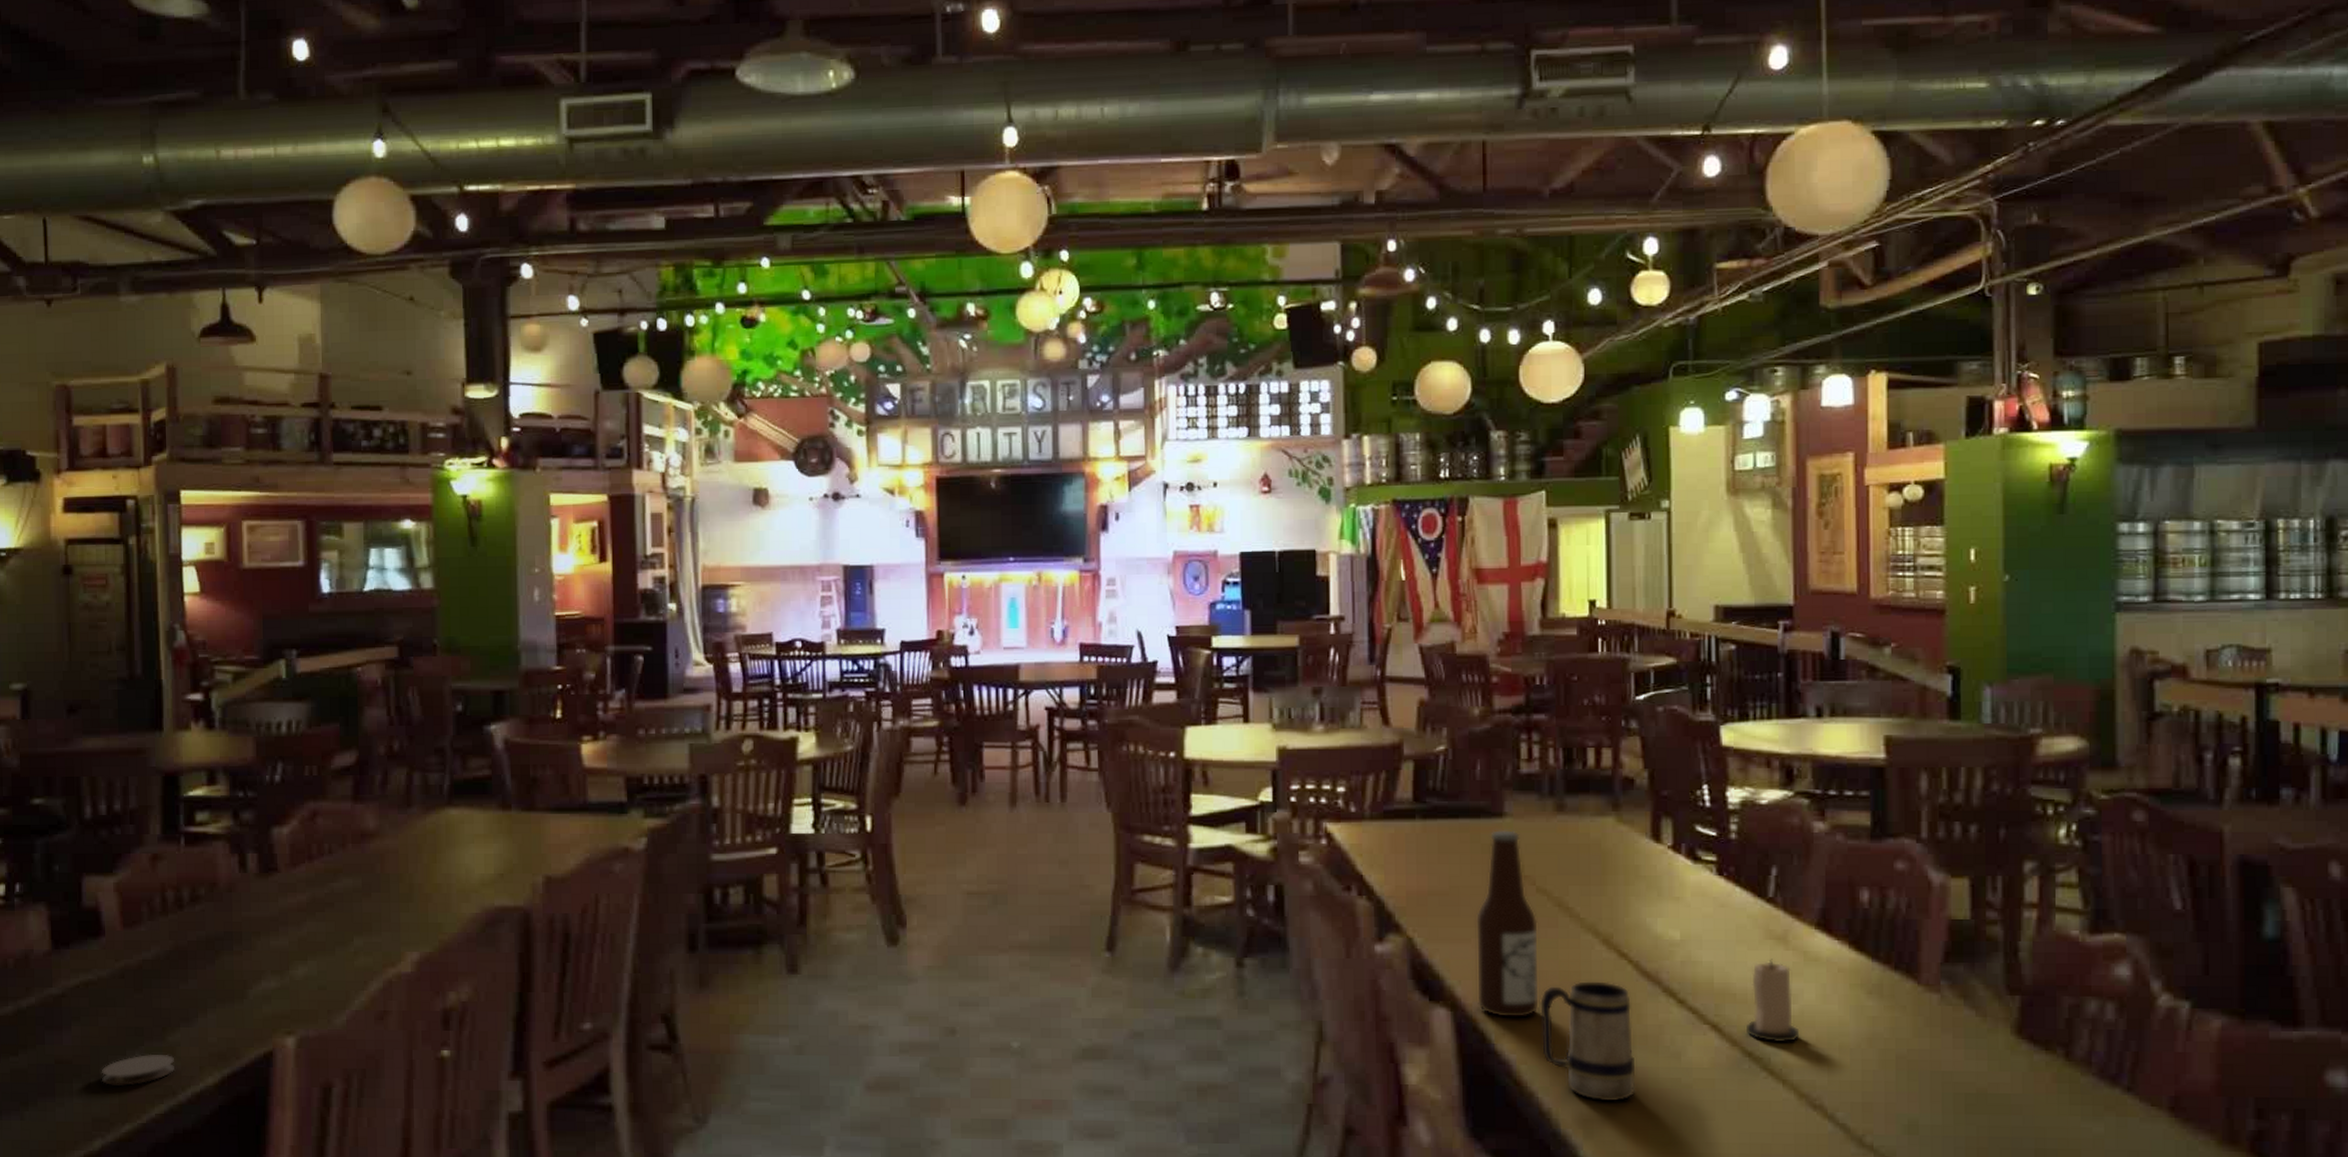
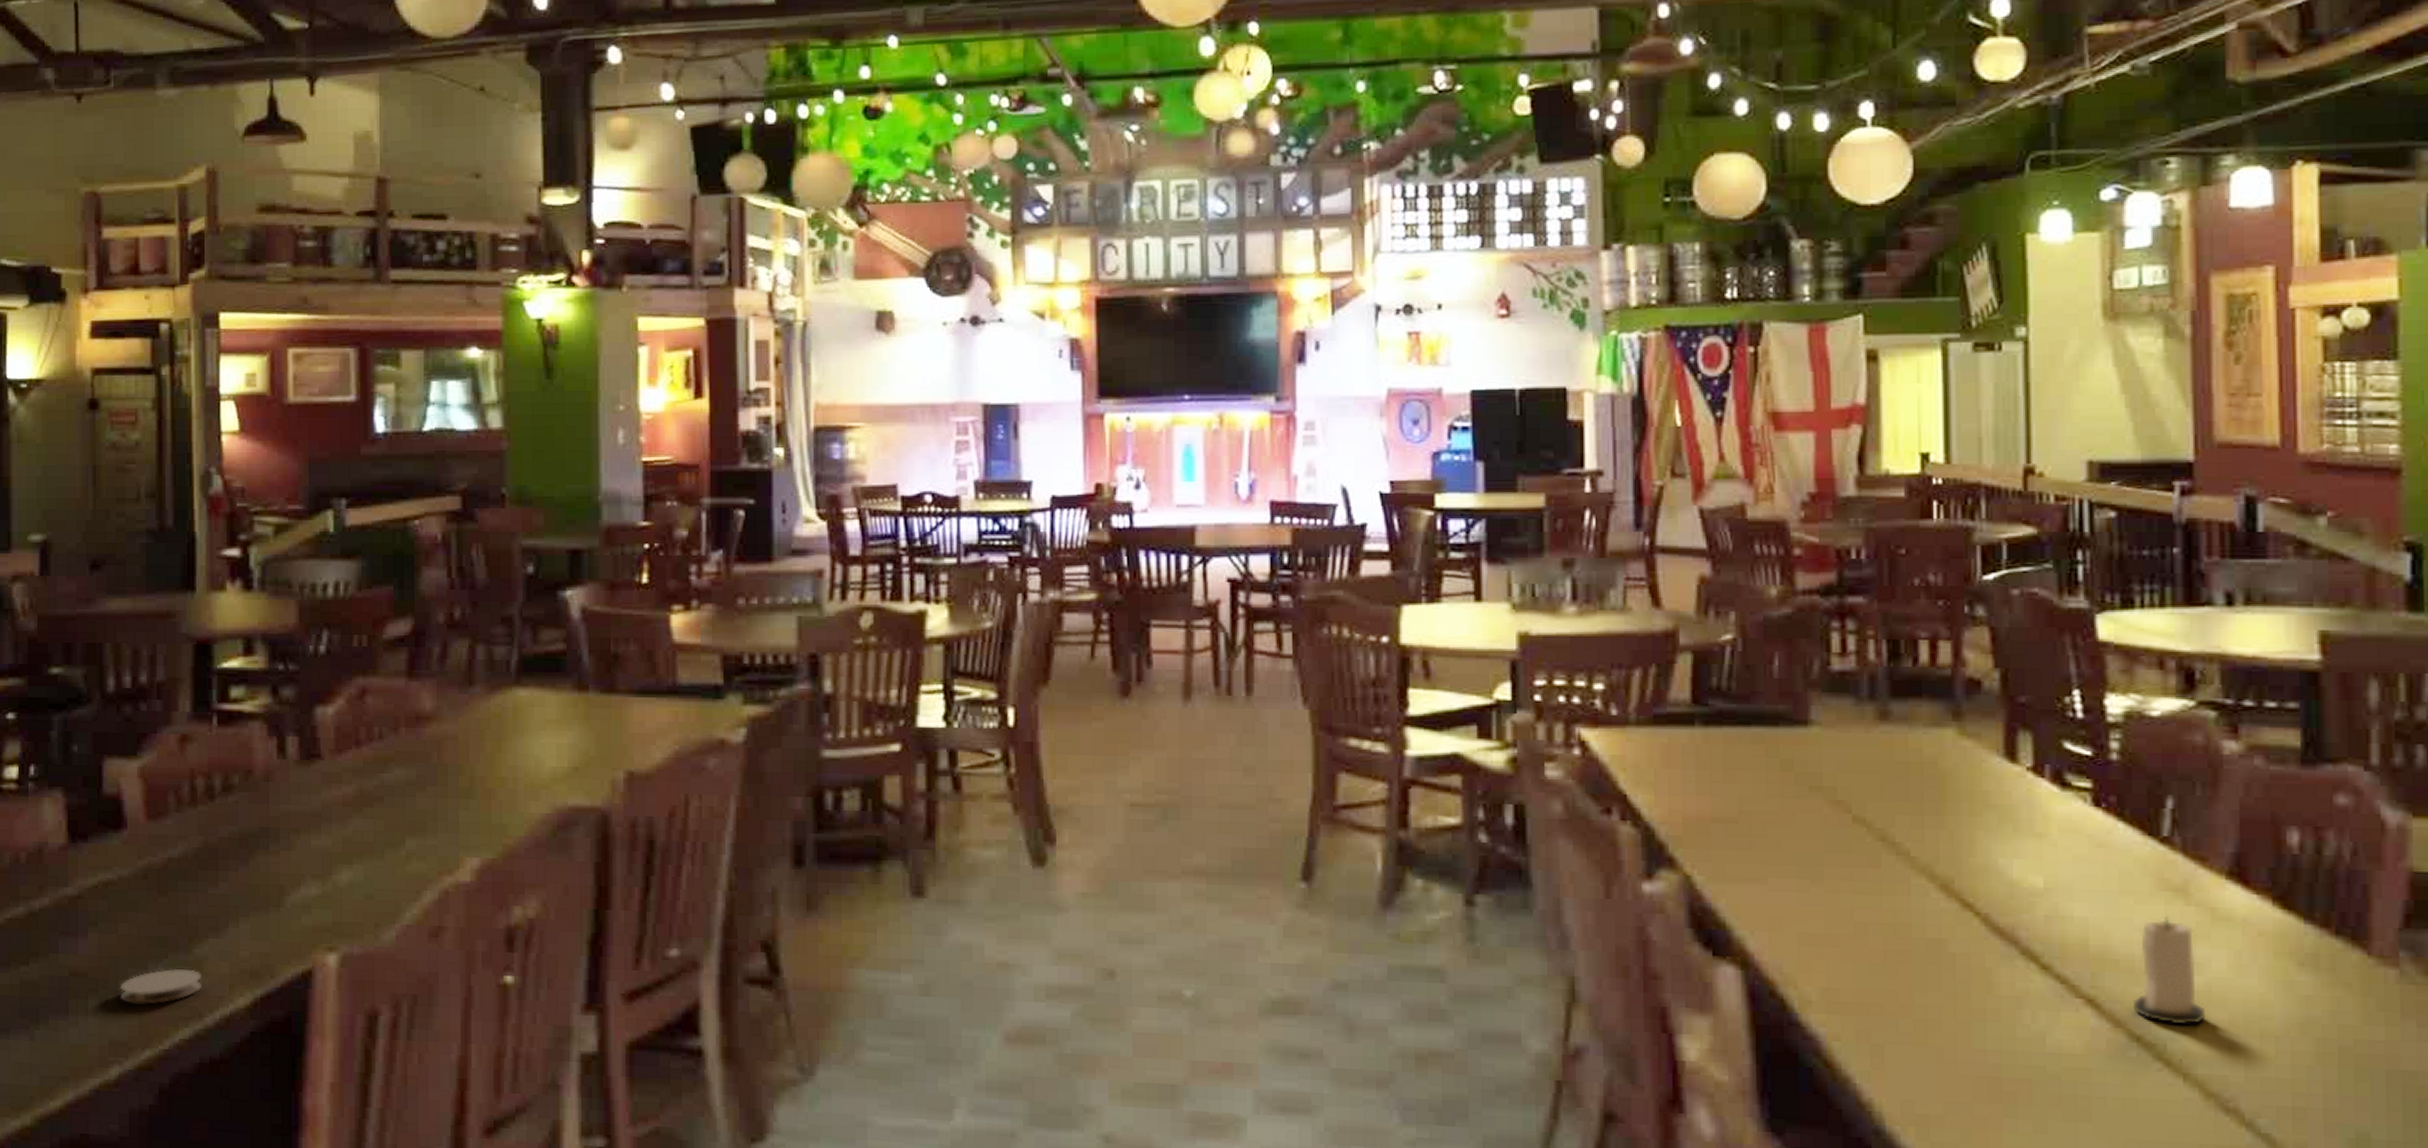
root beer bottle: present [1475,829,1540,1019] -> none [1772,740,1858,983]
beer mug: present [1539,981,1636,1102] -> none [1856,937,1985,1094]

